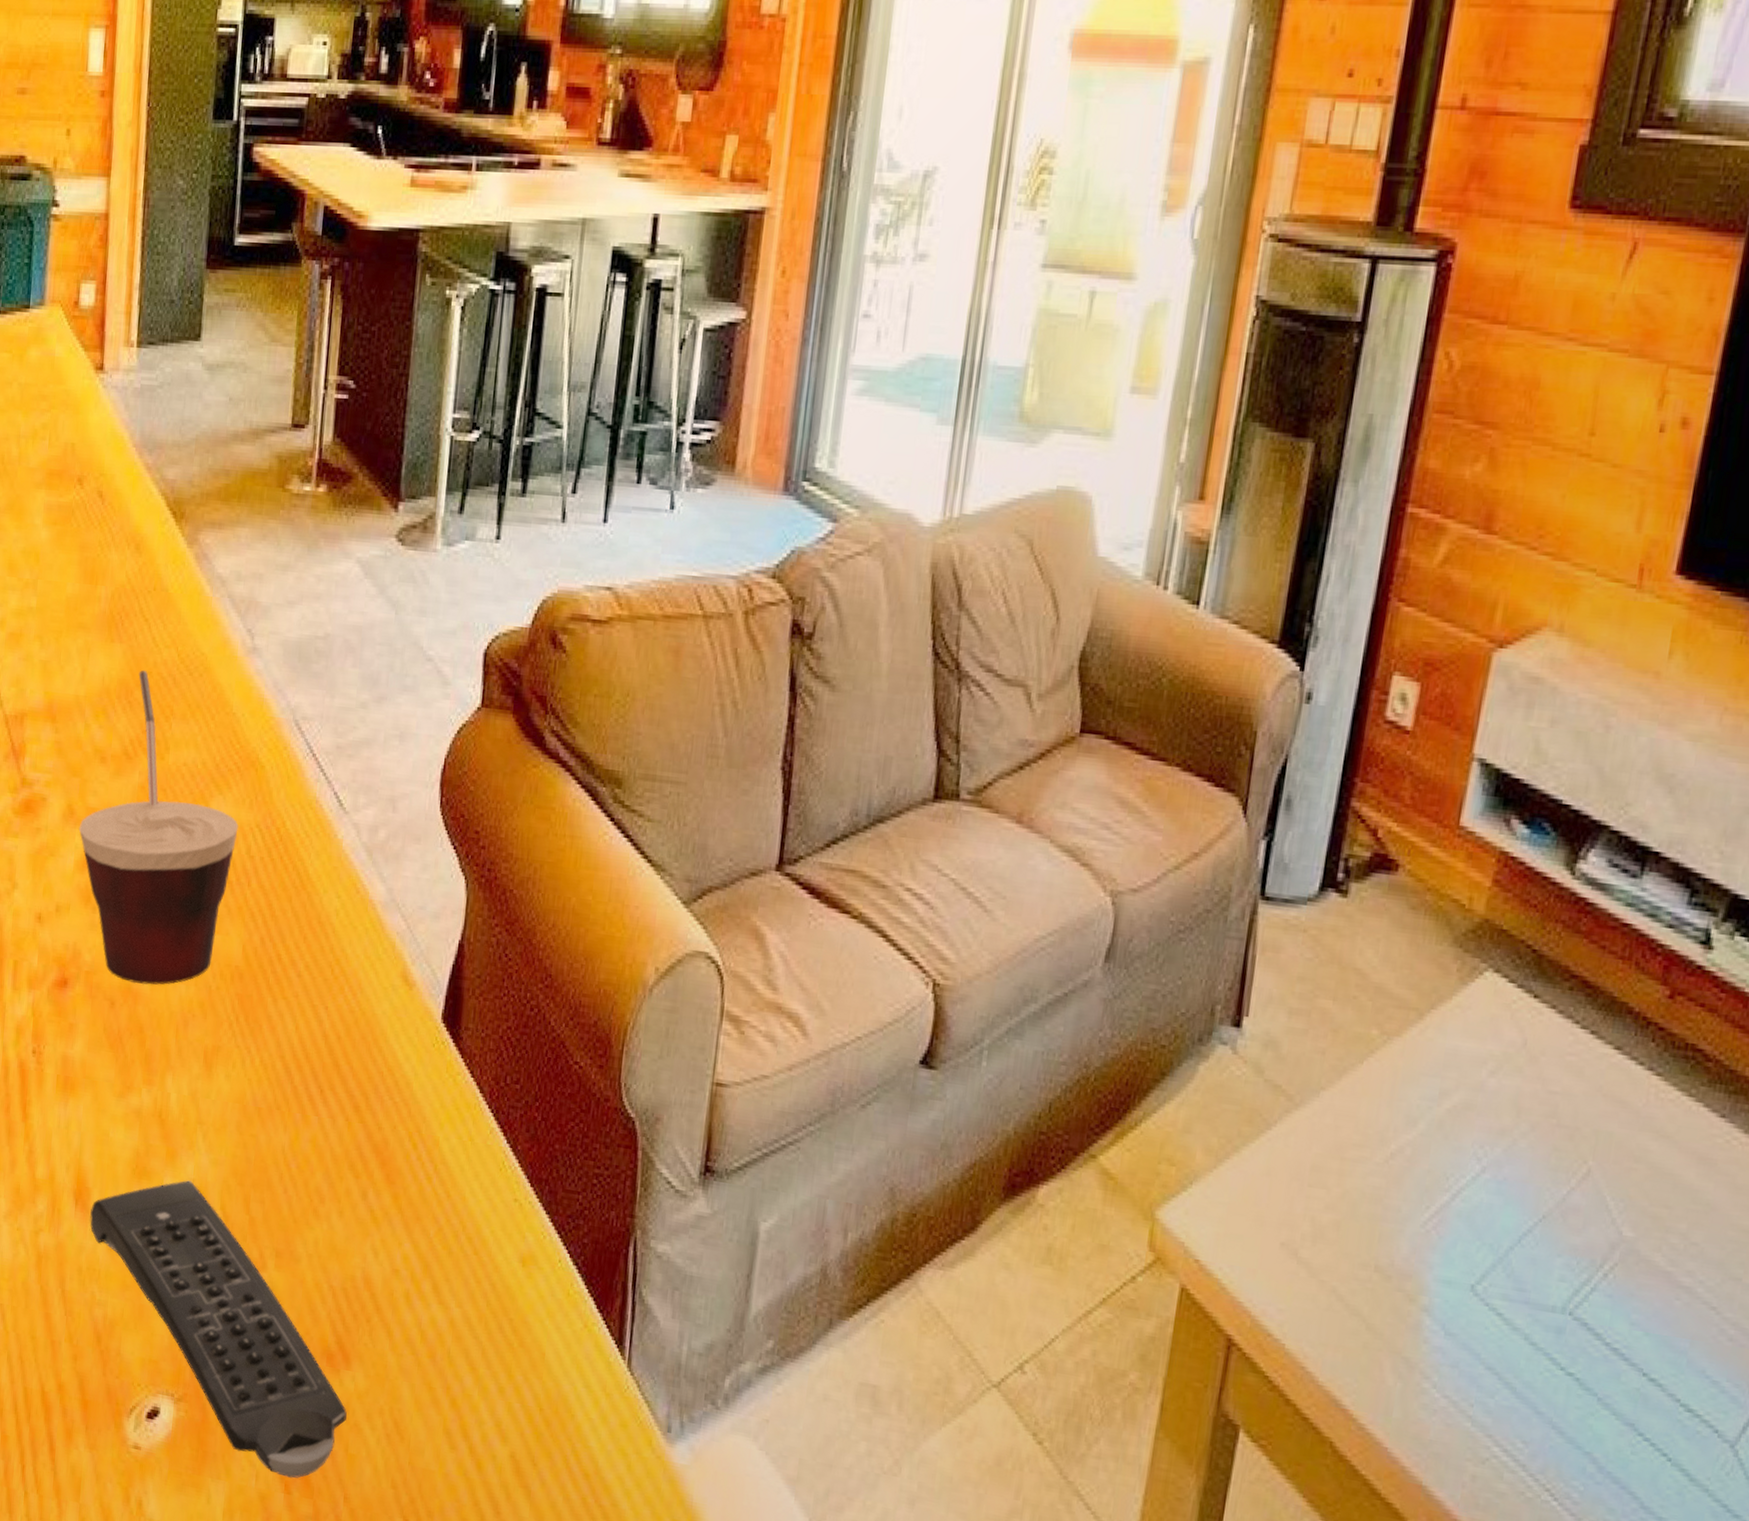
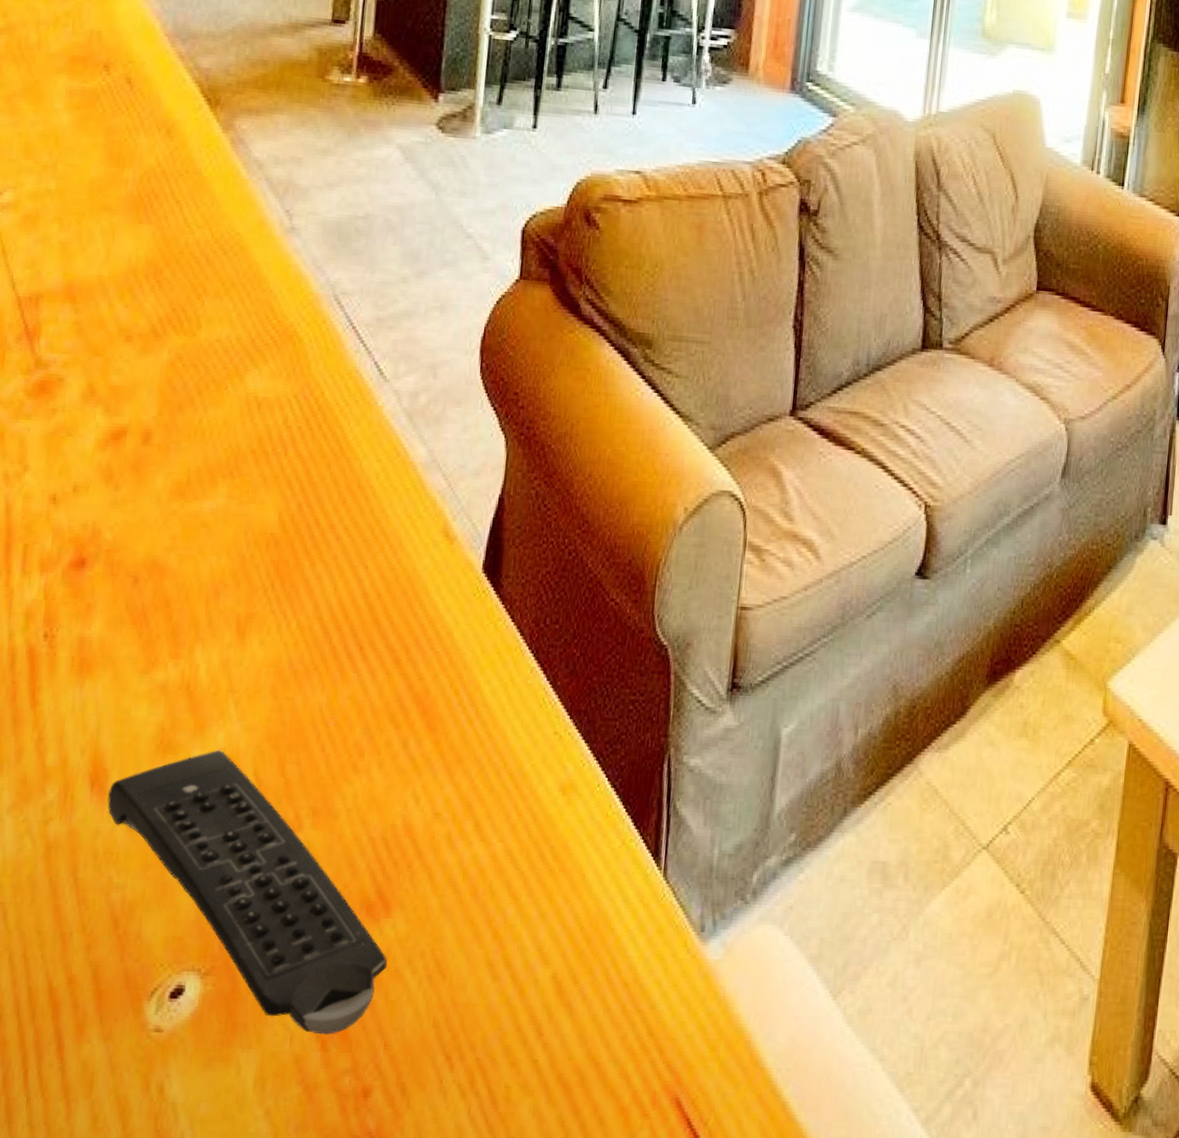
cup: present [78,670,239,985] -> none [100,251,275,559]

